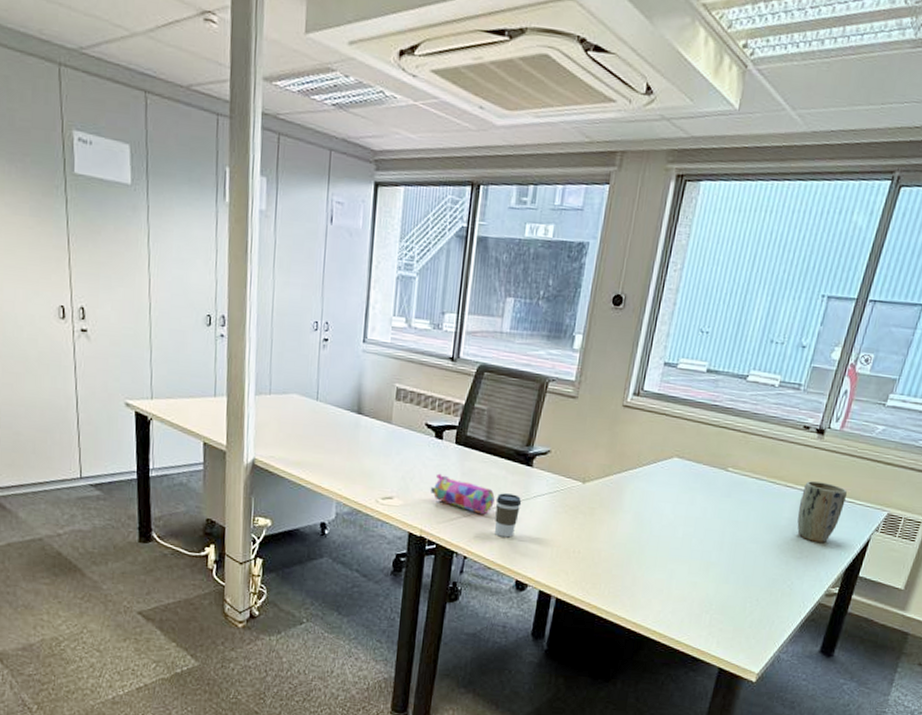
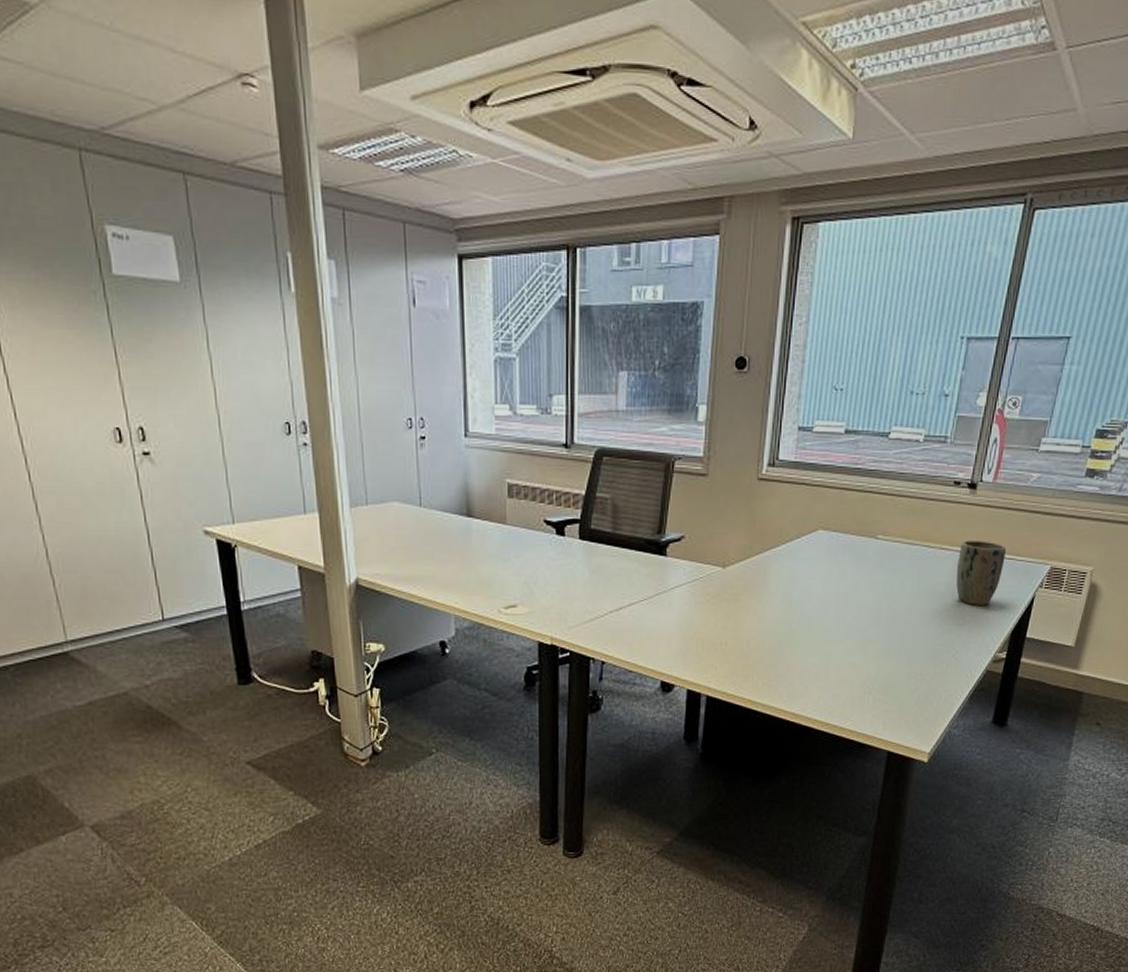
pencil case: present [430,473,495,515] -> none [556,573,628,614]
coffee cup: present [494,493,522,538] -> none [630,588,659,636]

